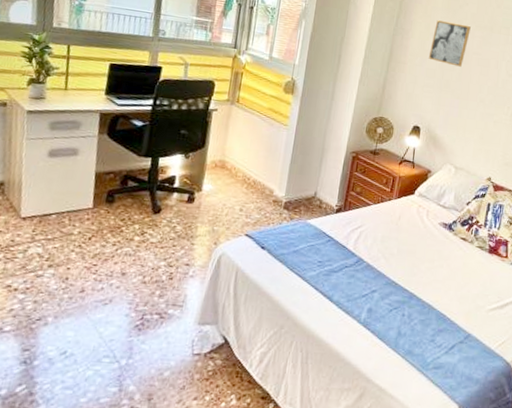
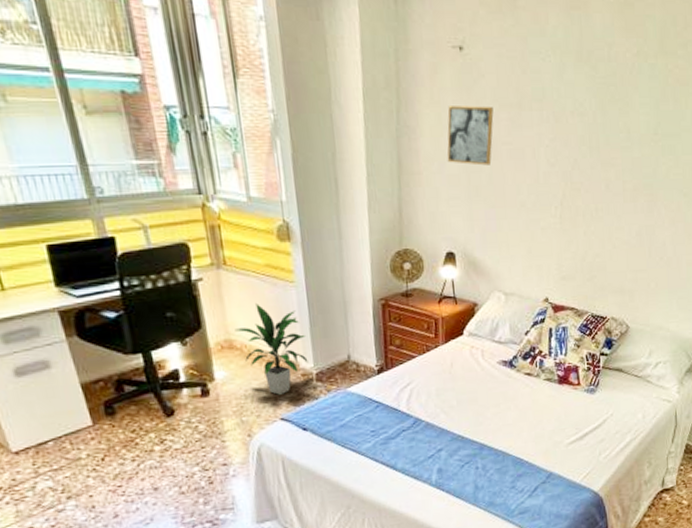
indoor plant: none [230,135,285,214] -> present [234,302,309,395]

